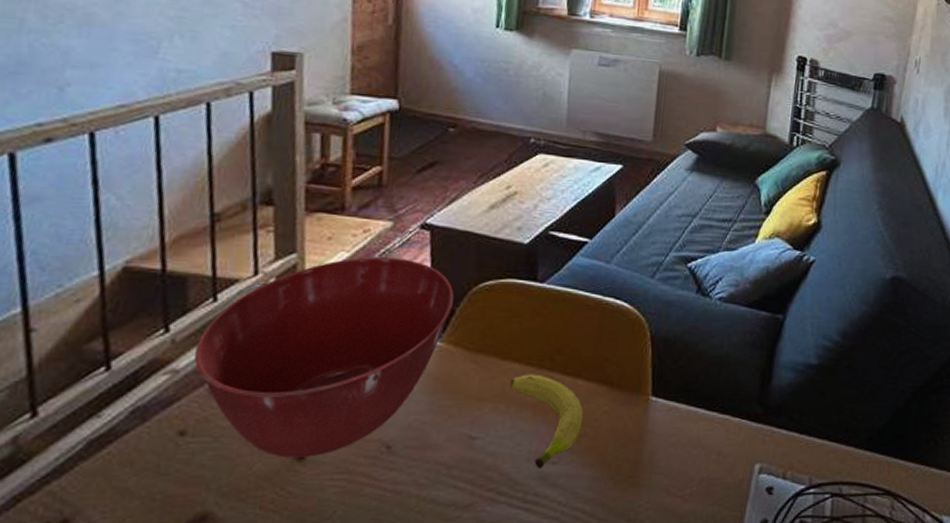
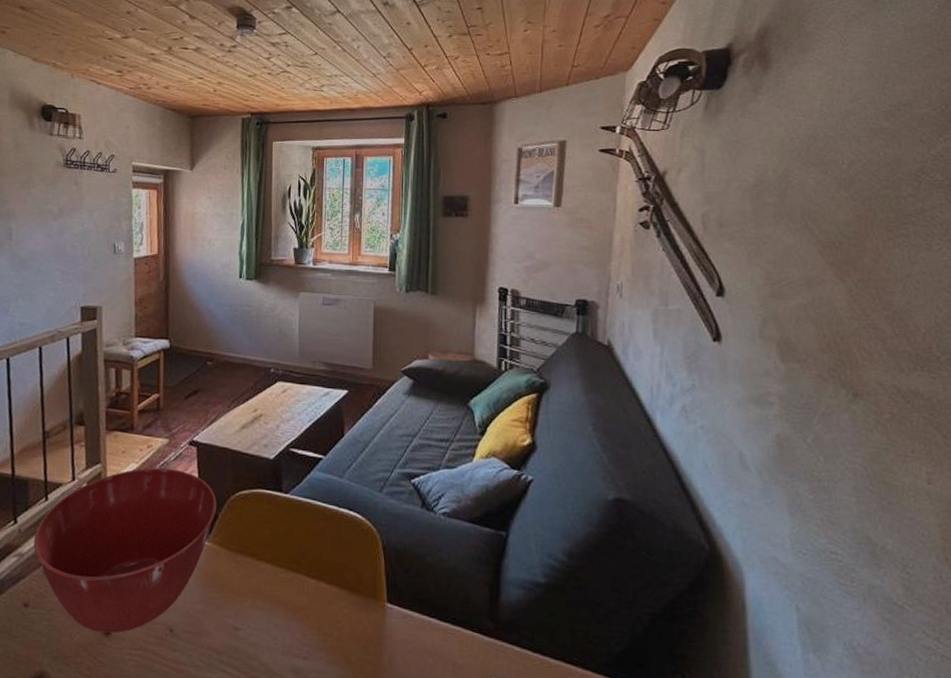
fruit: present [510,374,584,469] -> none [264,574,328,663]

